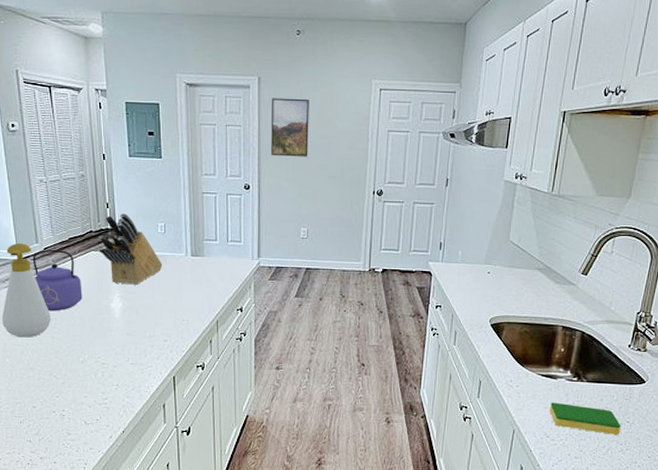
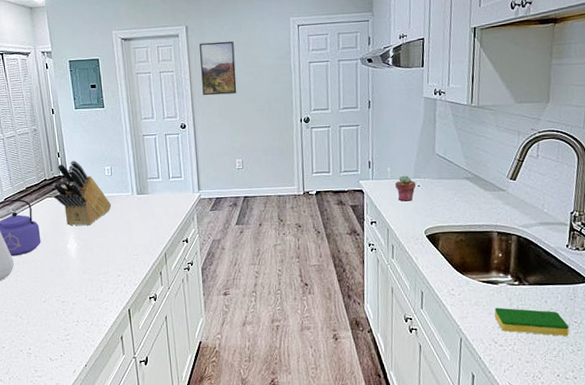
potted succulent: none [465,260,485,288] -> present [395,175,415,202]

